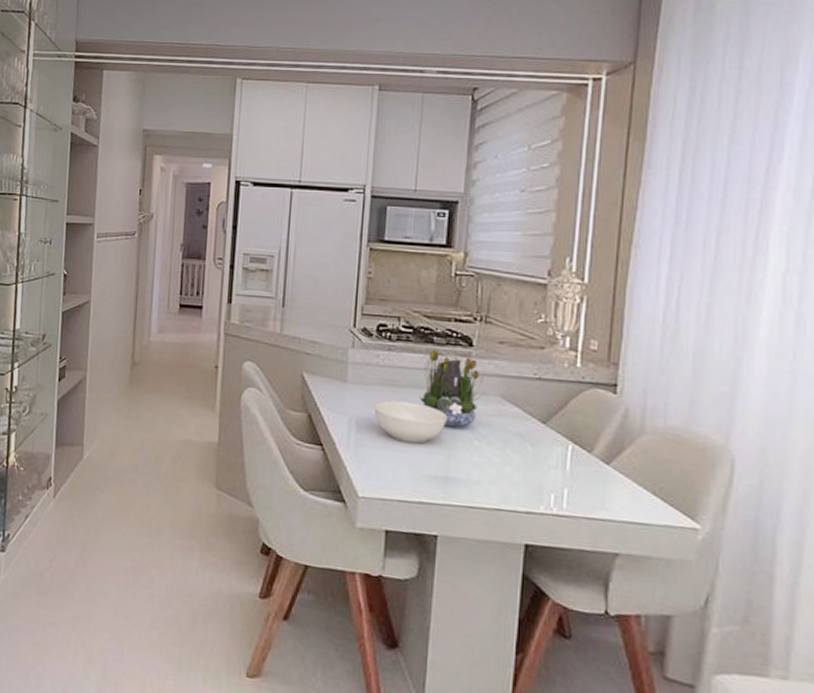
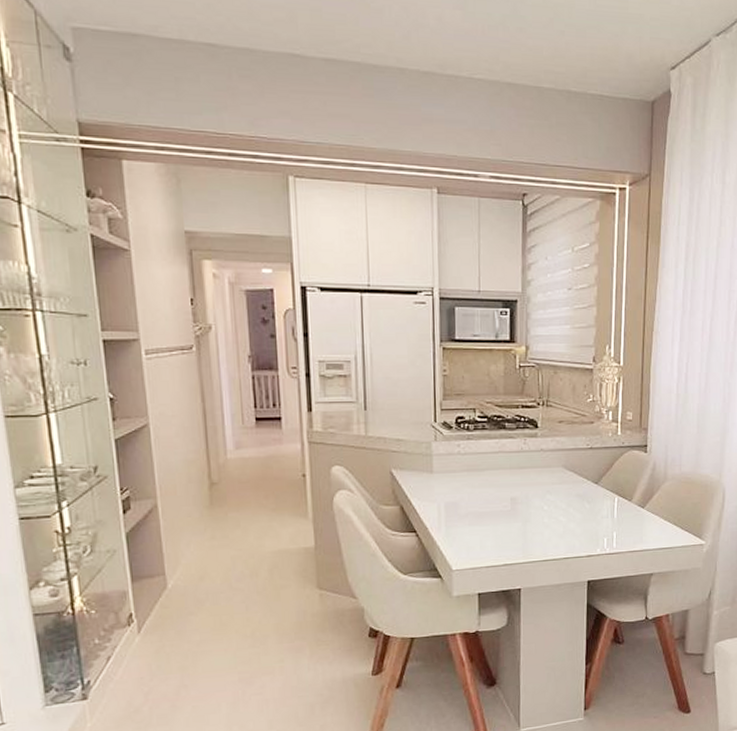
bowl: present [374,400,448,444] -> none [459,482,522,517]
flower arrangement: present [418,350,489,427] -> none [496,434,552,497]

